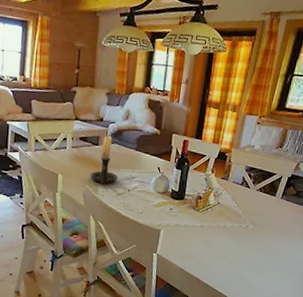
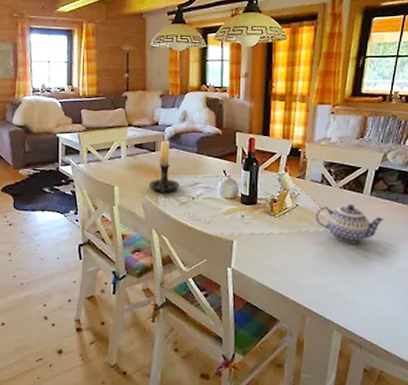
teapot: none [233,204,290,238] -> present [316,203,384,243]

